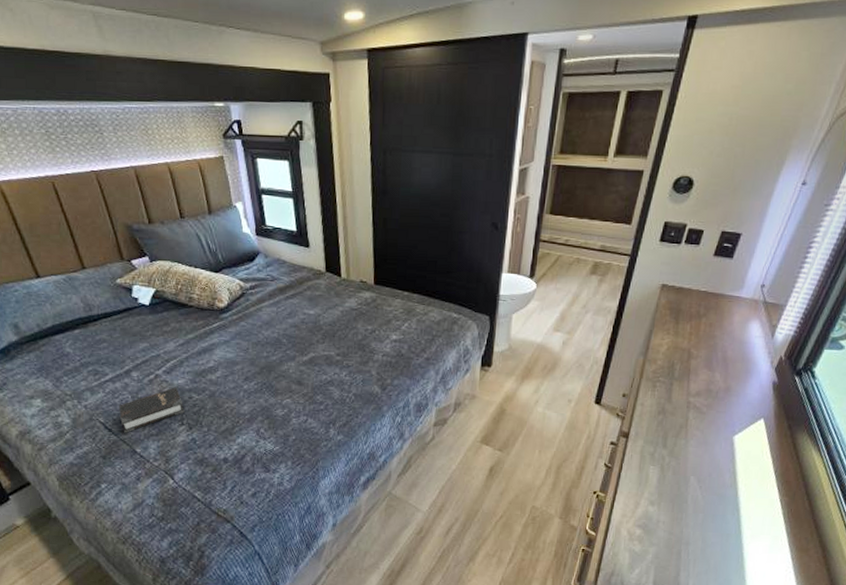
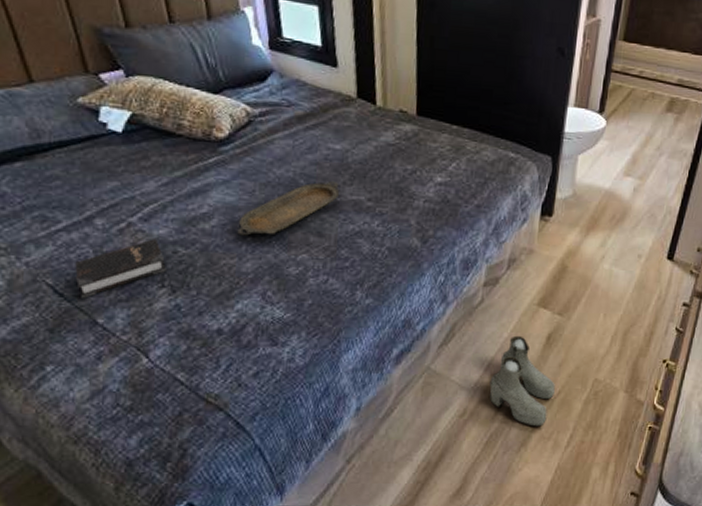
serving tray: none [236,340,315,385] -> present [237,181,340,236]
boots: none [441,467,498,545] -> present [489,335,555,427]

